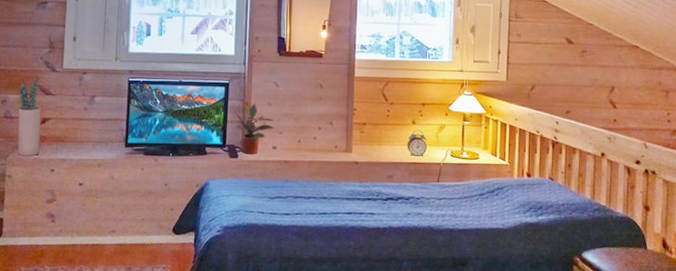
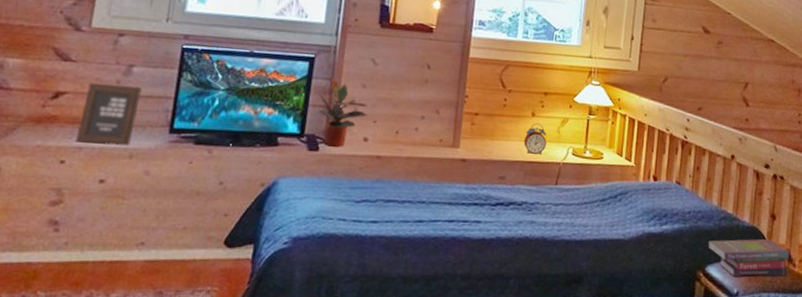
vase: present [17,75,41,157] -> none [12,34,56,143]
picture frame: none [60,110,103,157] -> present [75,82,142,146]
books: none [583,228,666,263] -> present [708,238,790,278]

